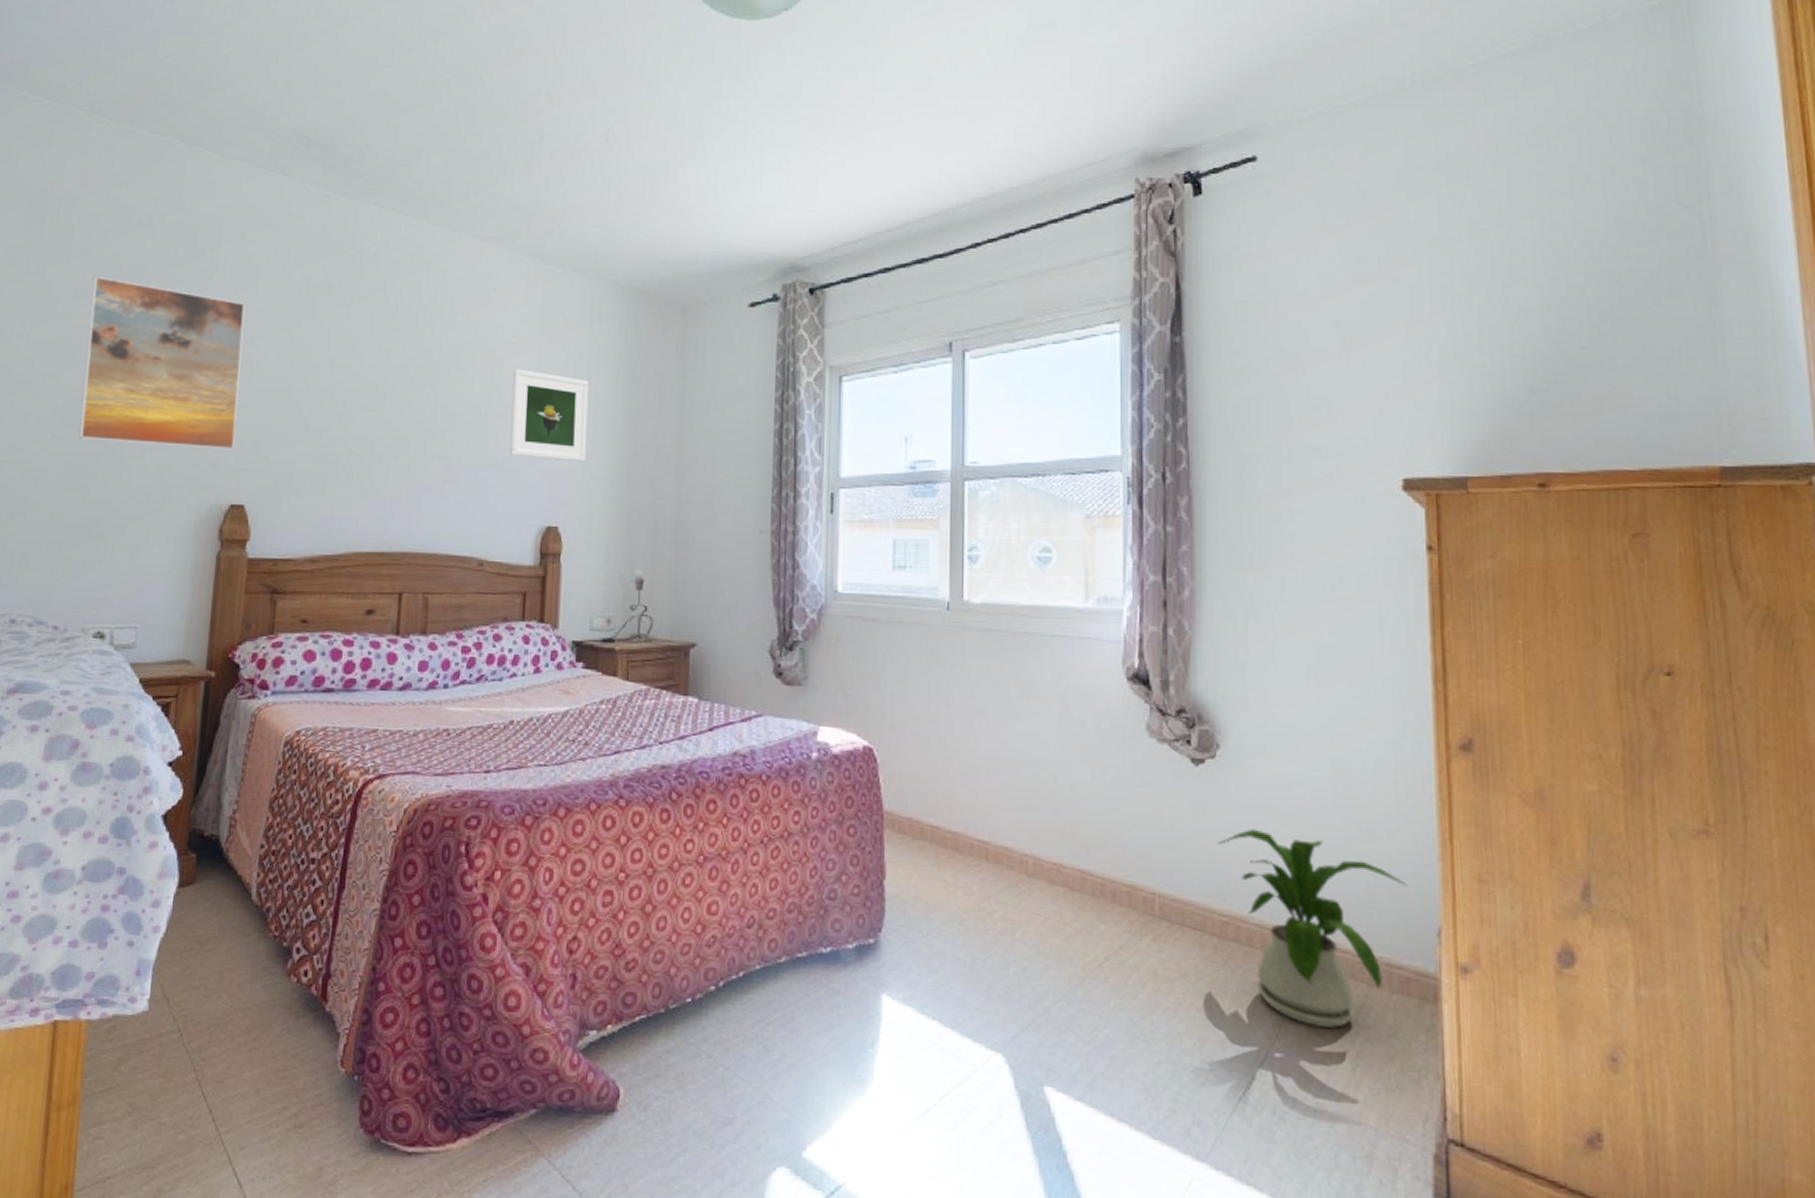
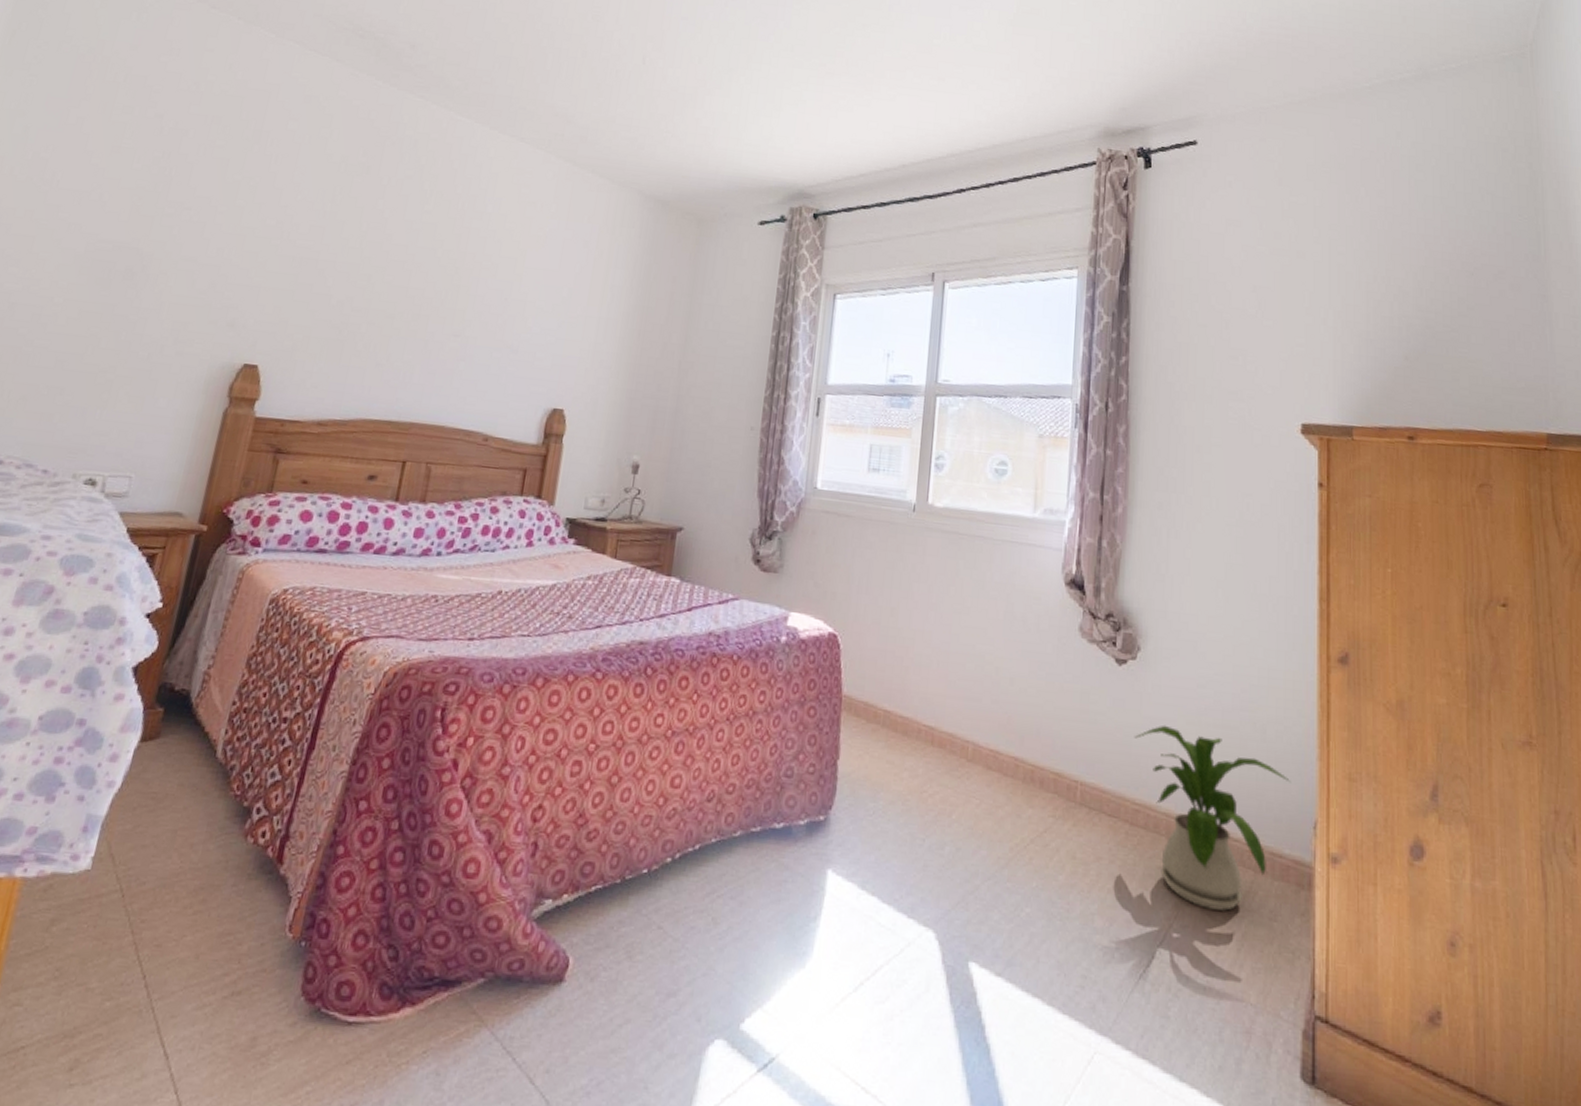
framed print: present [79,275,246,450] -> none [96,133,284,312]
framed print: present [509,369,589,462] -> none [524,260,606,352]

